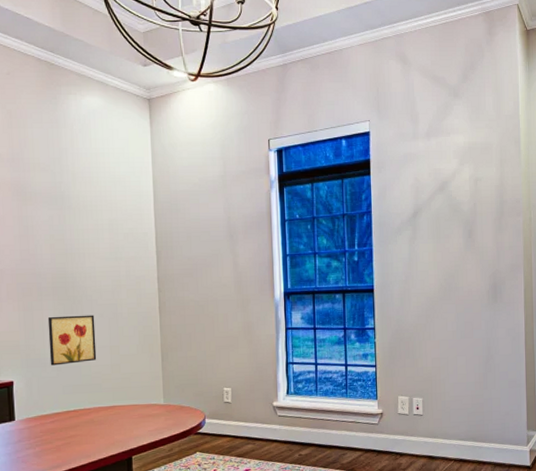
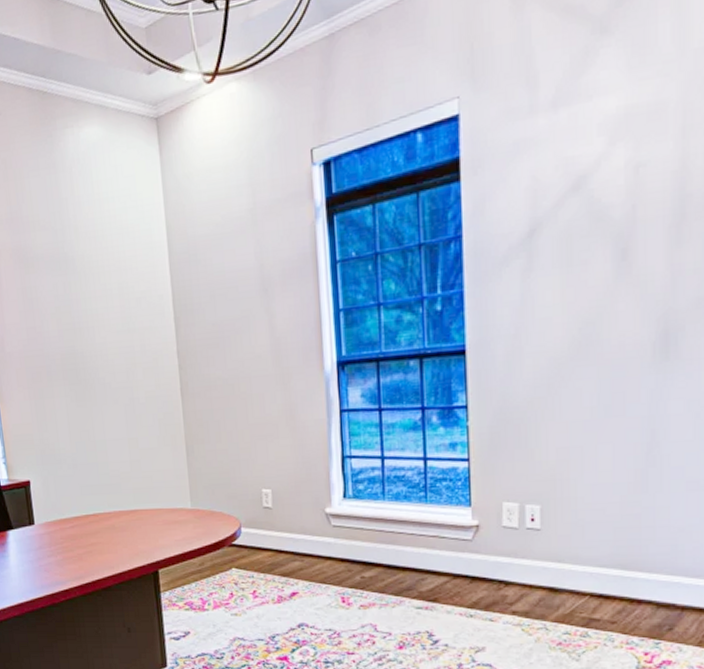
wall art: present [47,315,97,366] -> none [59,401,114,463]

